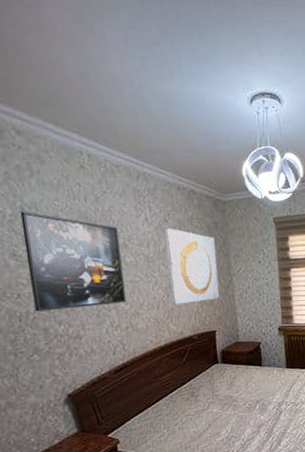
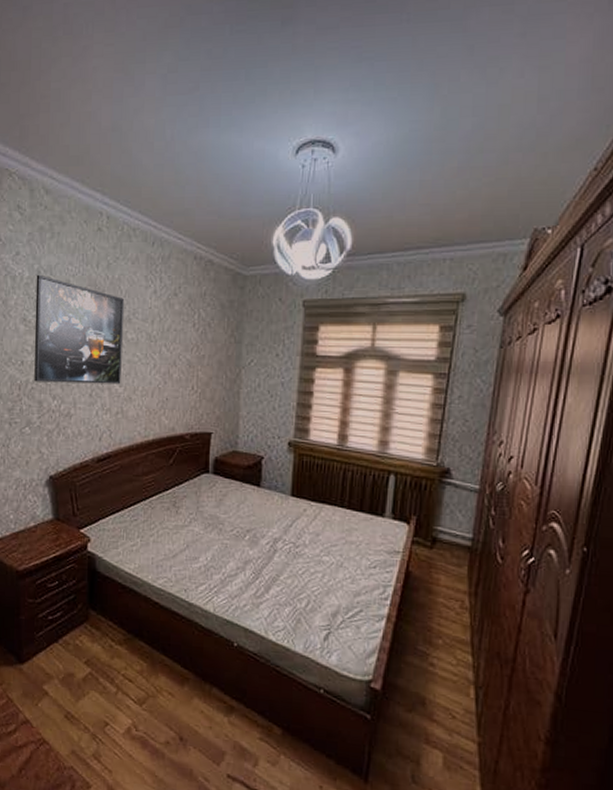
wall art: present [165,228,220,305] -> none [168,303,227,395]

